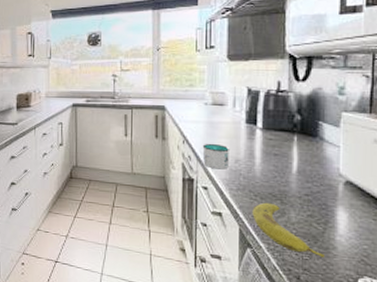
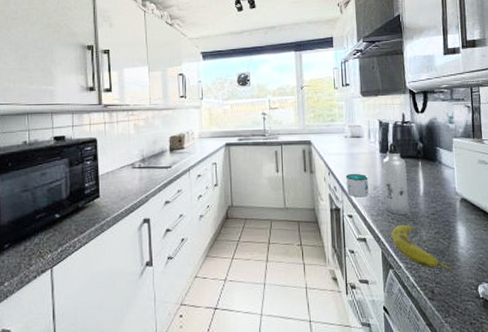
water bottle: none [247,113,278,193] -> present [382,143,410,216]

